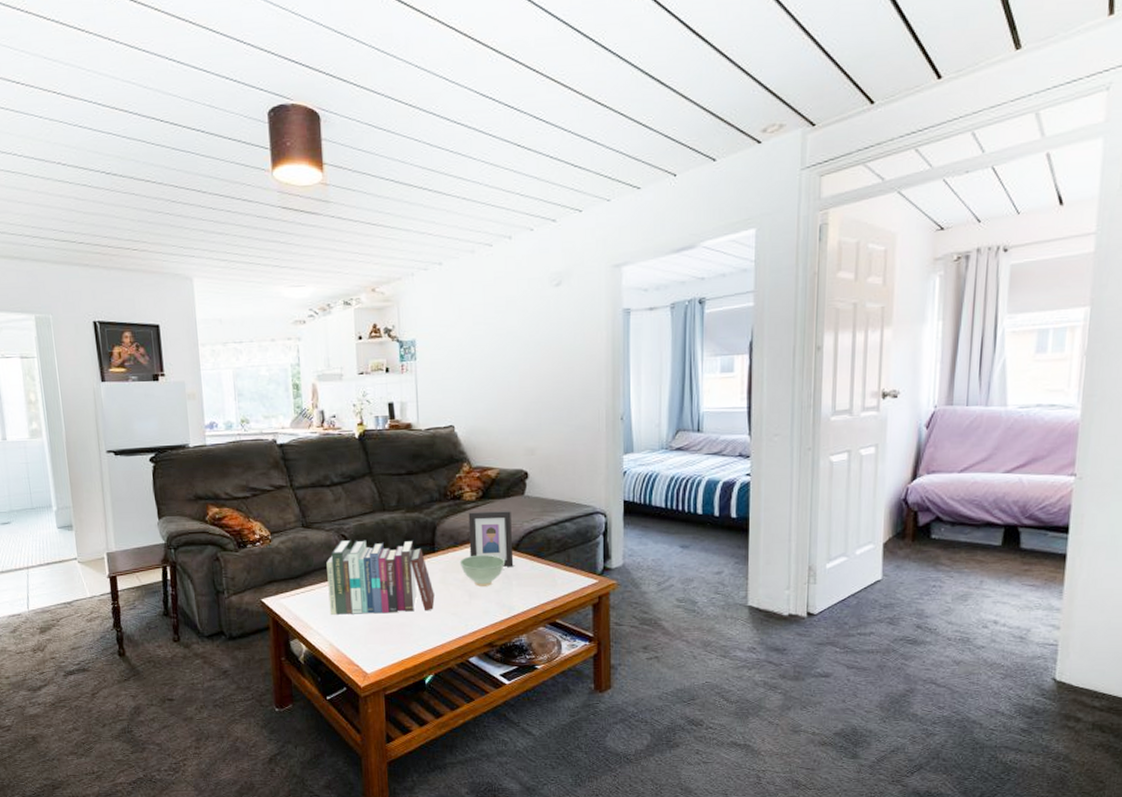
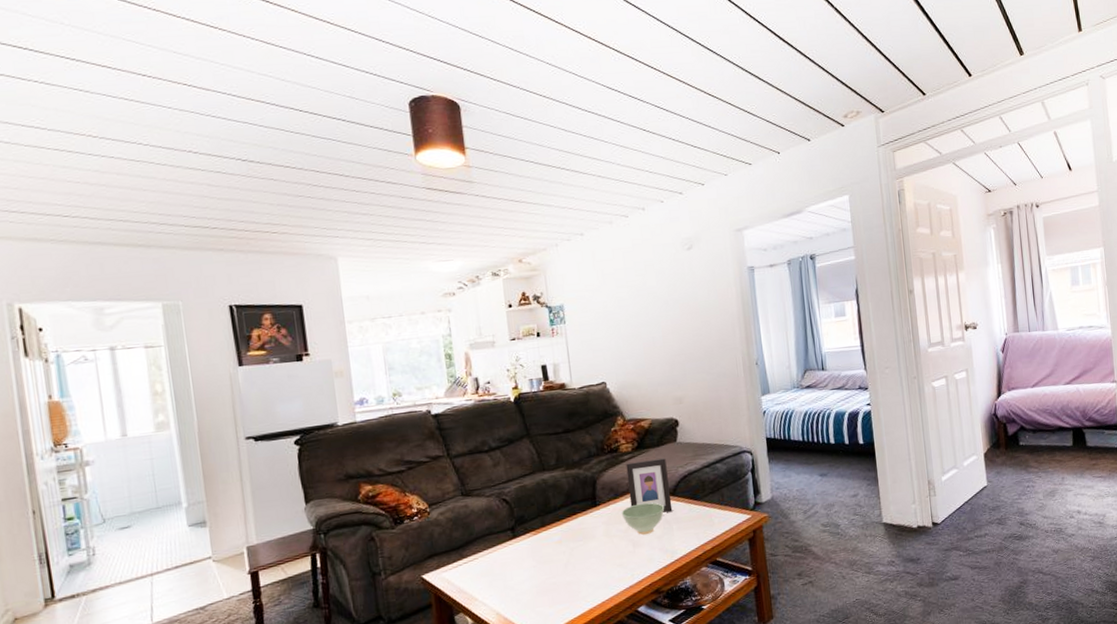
books: present [326,539,435,615] -> none [488,497,600,583]

